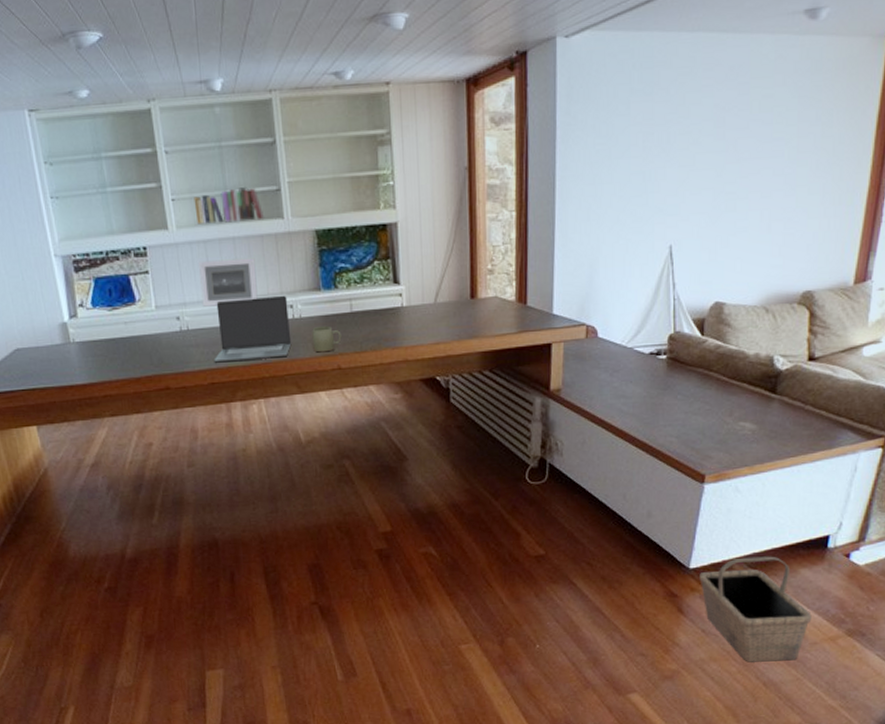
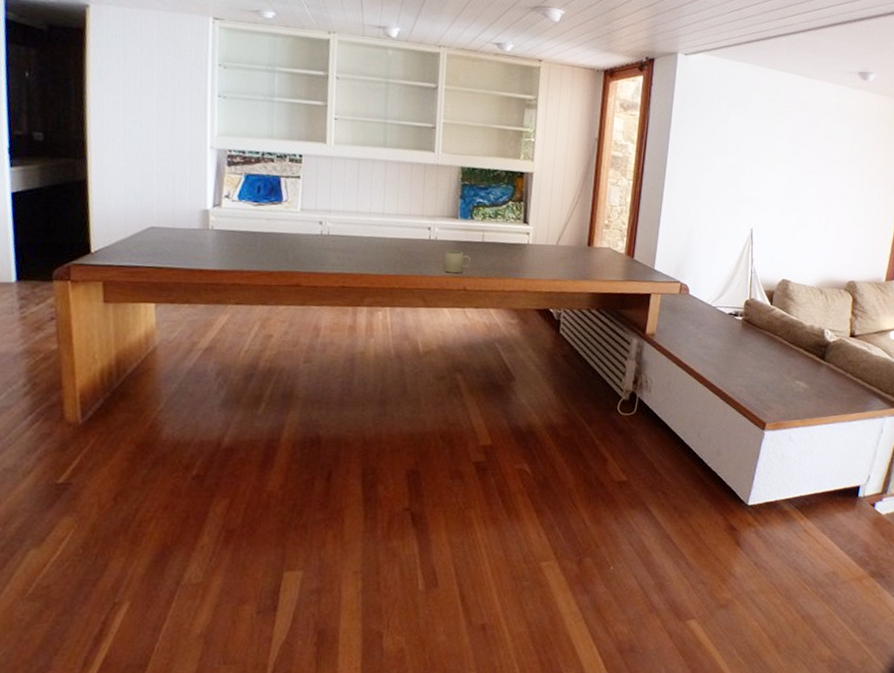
books: present [194,194,224,225] -> none [354,119,380,147]
picture frame: present [199,258,258,307] -> none [346,175,403,218]
laptop: present [214,295,292,363] -> none [348,213,427,273]
books: present [220,187,265,223] -> none [379,119,418,151]
basket: present [699,556,812,662] -> none [755,499,844,597]

